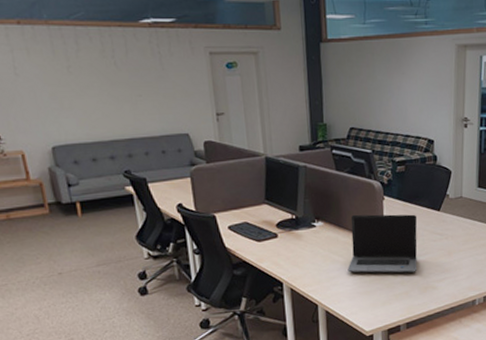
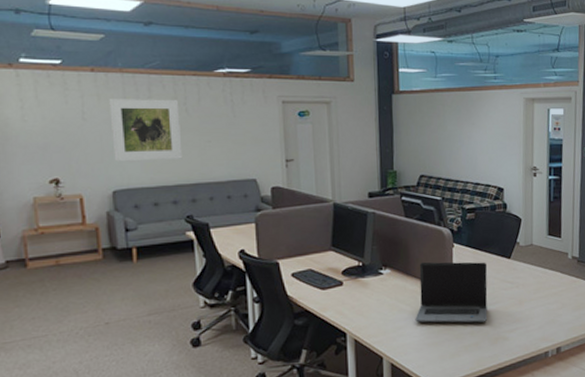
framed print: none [38,52,116,118] -> present [109,99,183,162]

